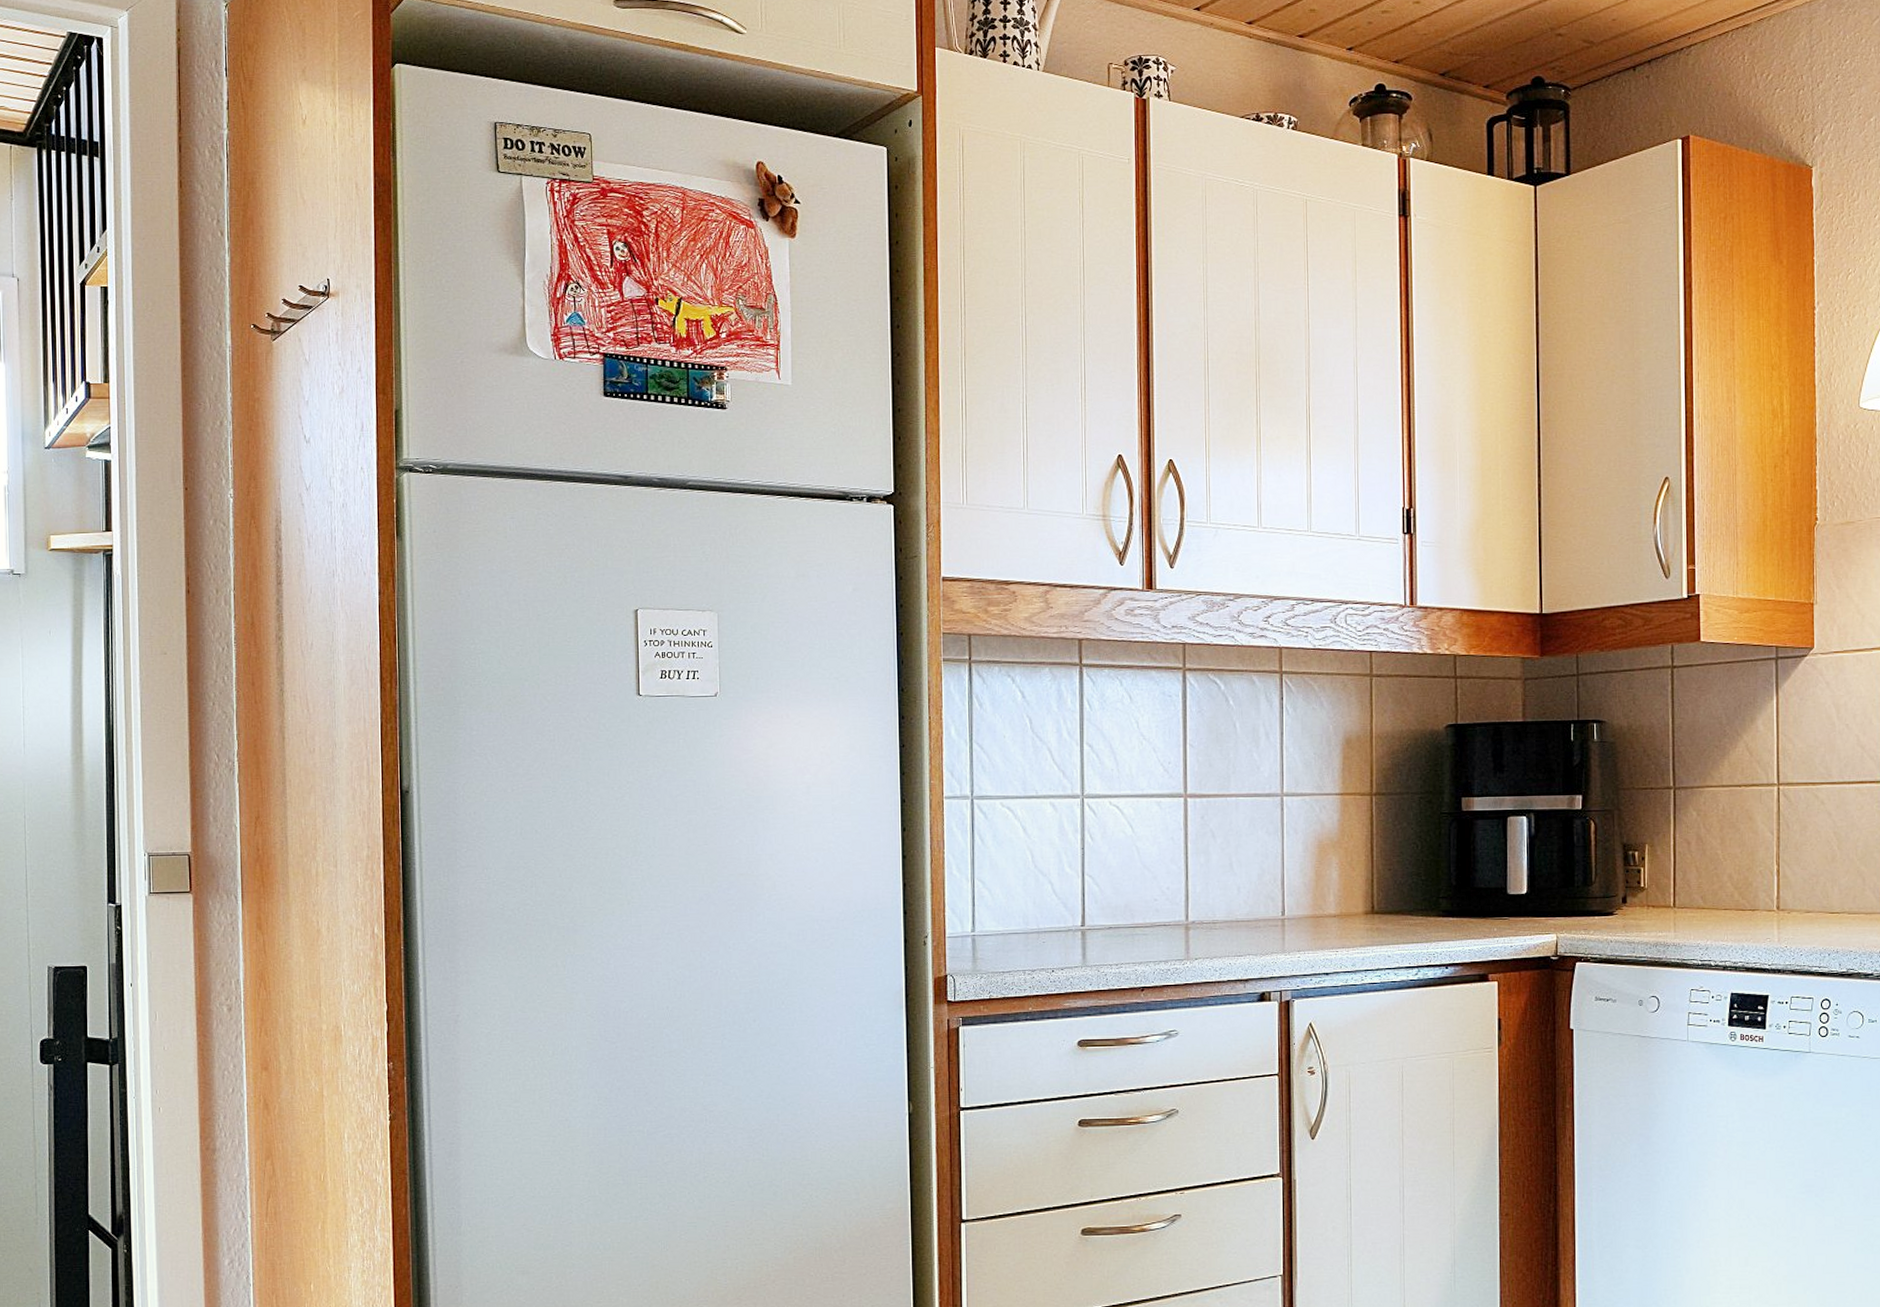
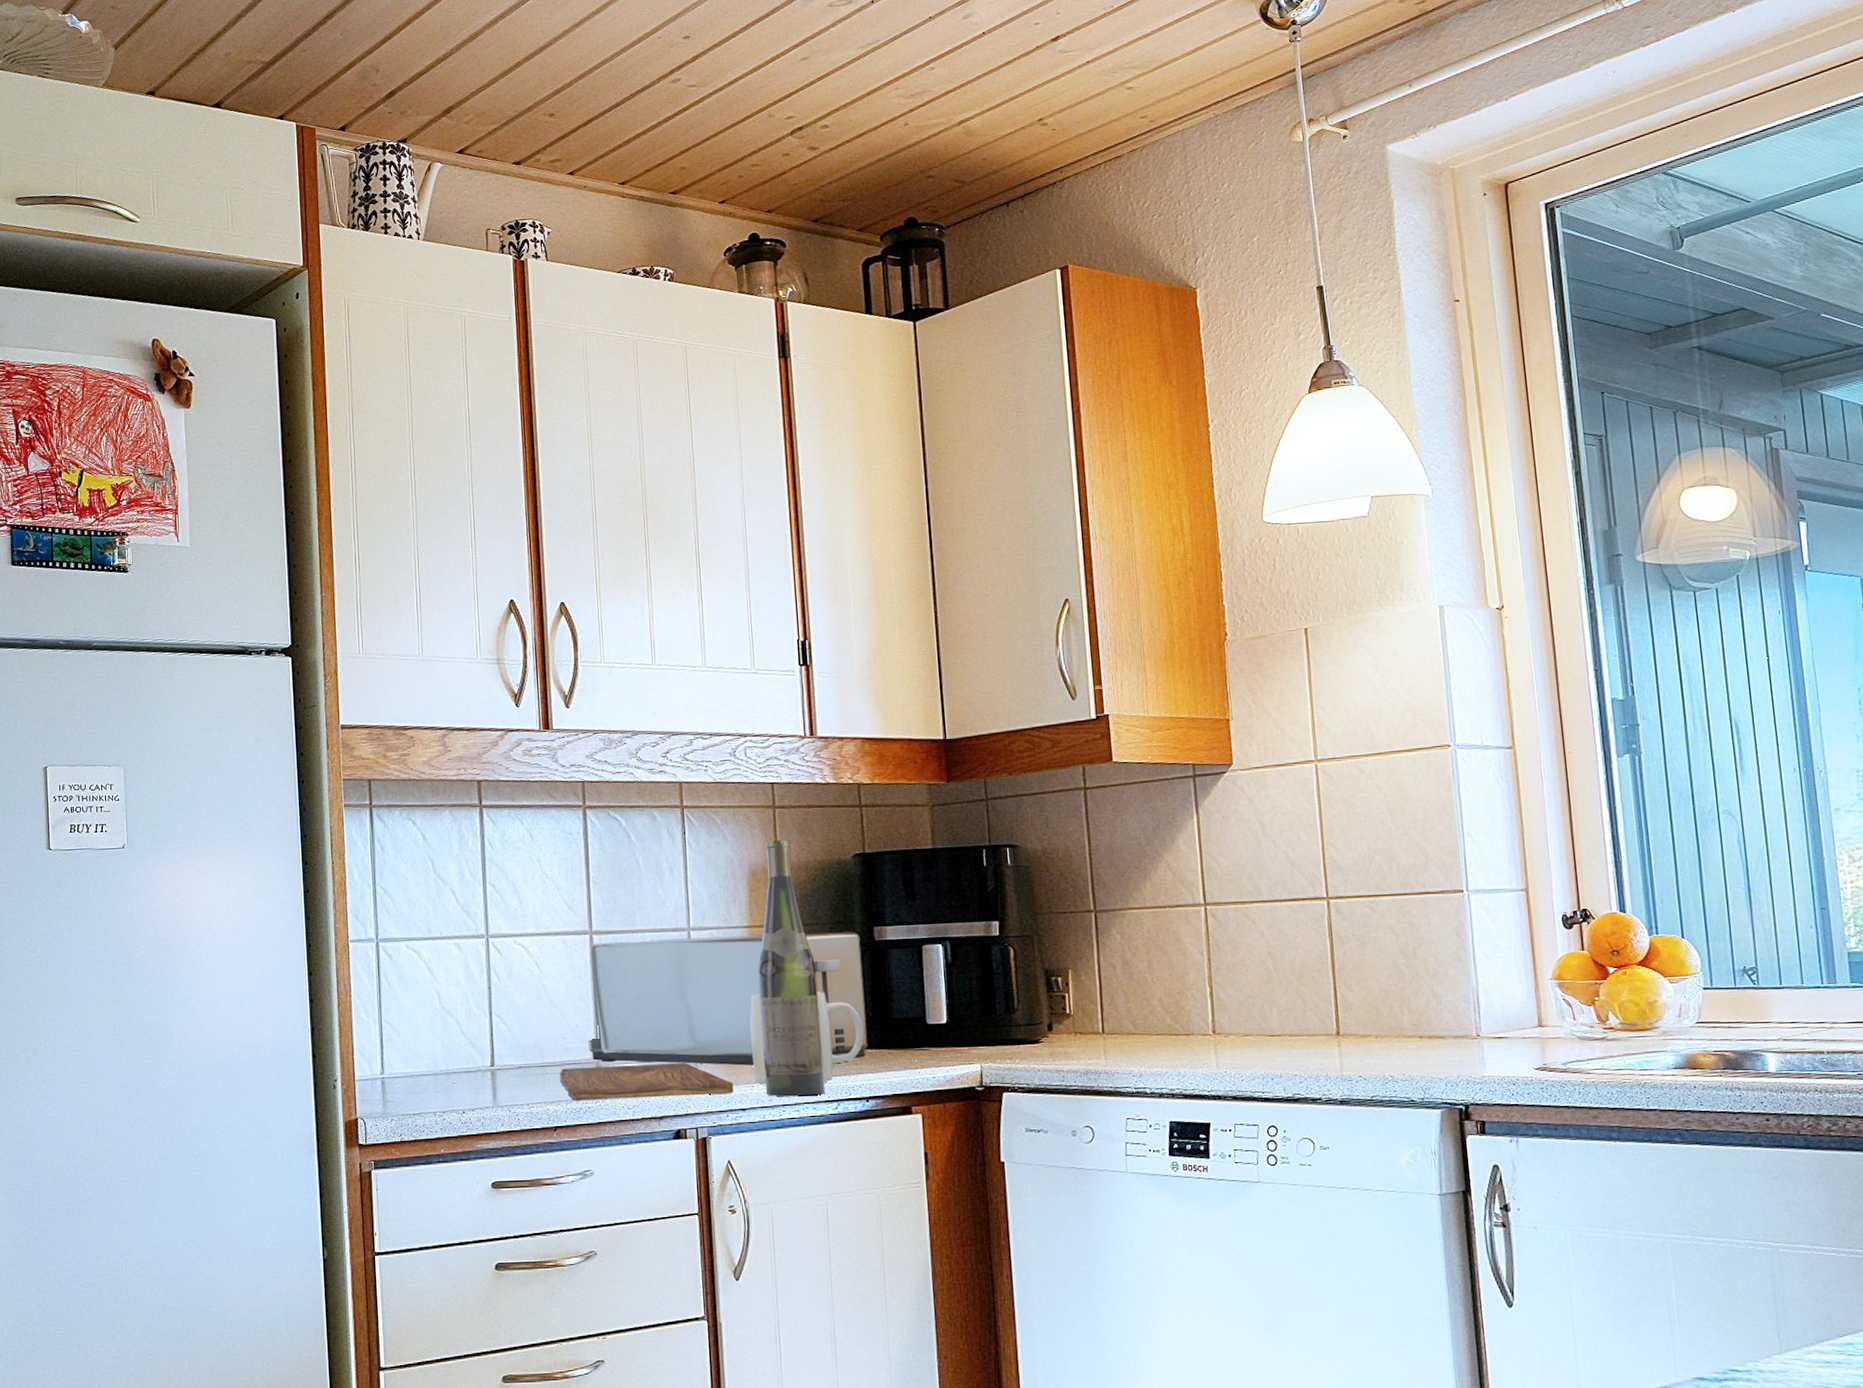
cutting board: none [1149,927,1319,962] -> present [560,1063,734,1101]
toaster: none [1177,801,1451,931] -> present [587,931,869,1066]
mug: none [1336,859,1447,950] -> present [749,991,864,1084]
wine bottle: none [1346,709,1407,962] -> present [757,840,825,1097]

